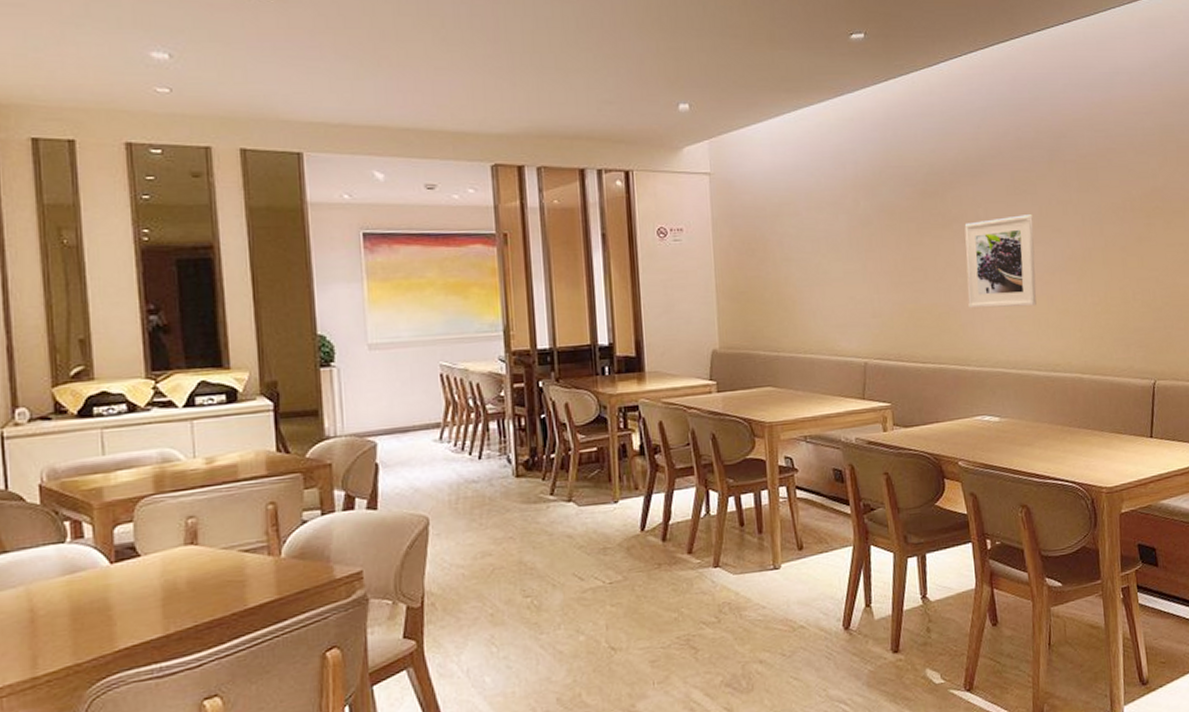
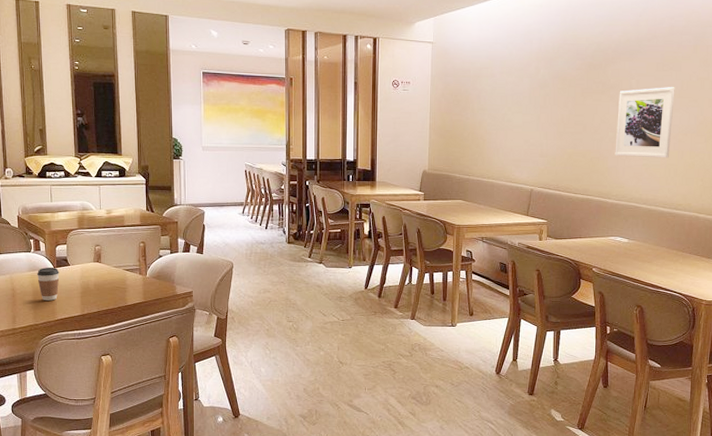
coffee cup: none [78,562,121,621] -> present [37,267,60,301]

